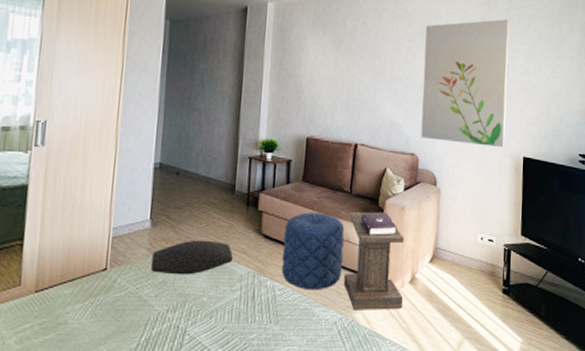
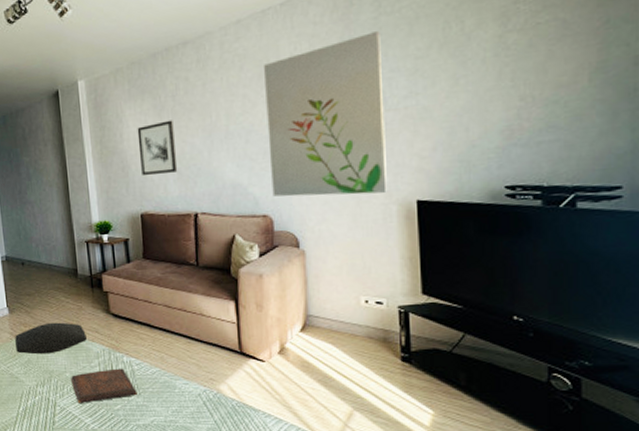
book: none [207,293,276,332] -> present [71,368,137,403]
pouf: present [281,212,345,291] -> none [132,288,199,364]
wall art: none [313,55,348,103] -> present [137,120,178,176]
lectern: present [343,212,404,310] -> none [198,282,274,383]

